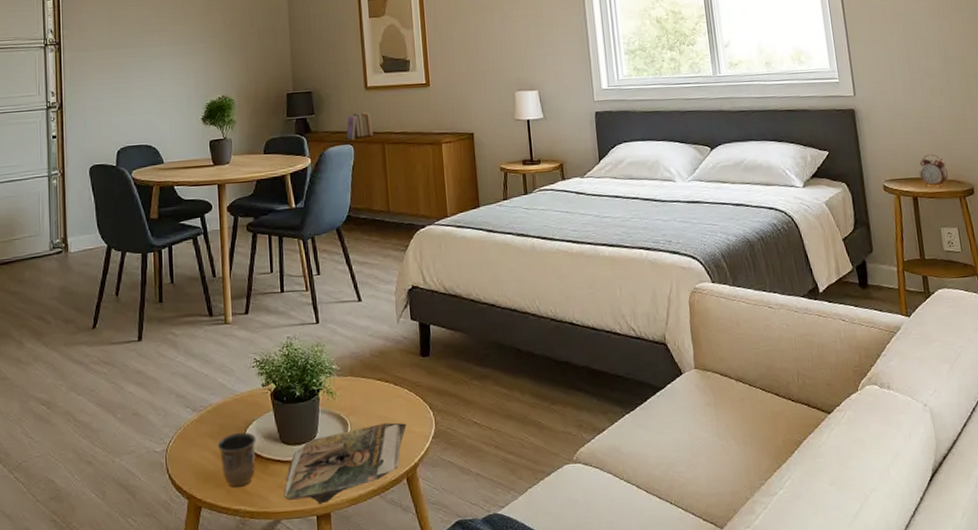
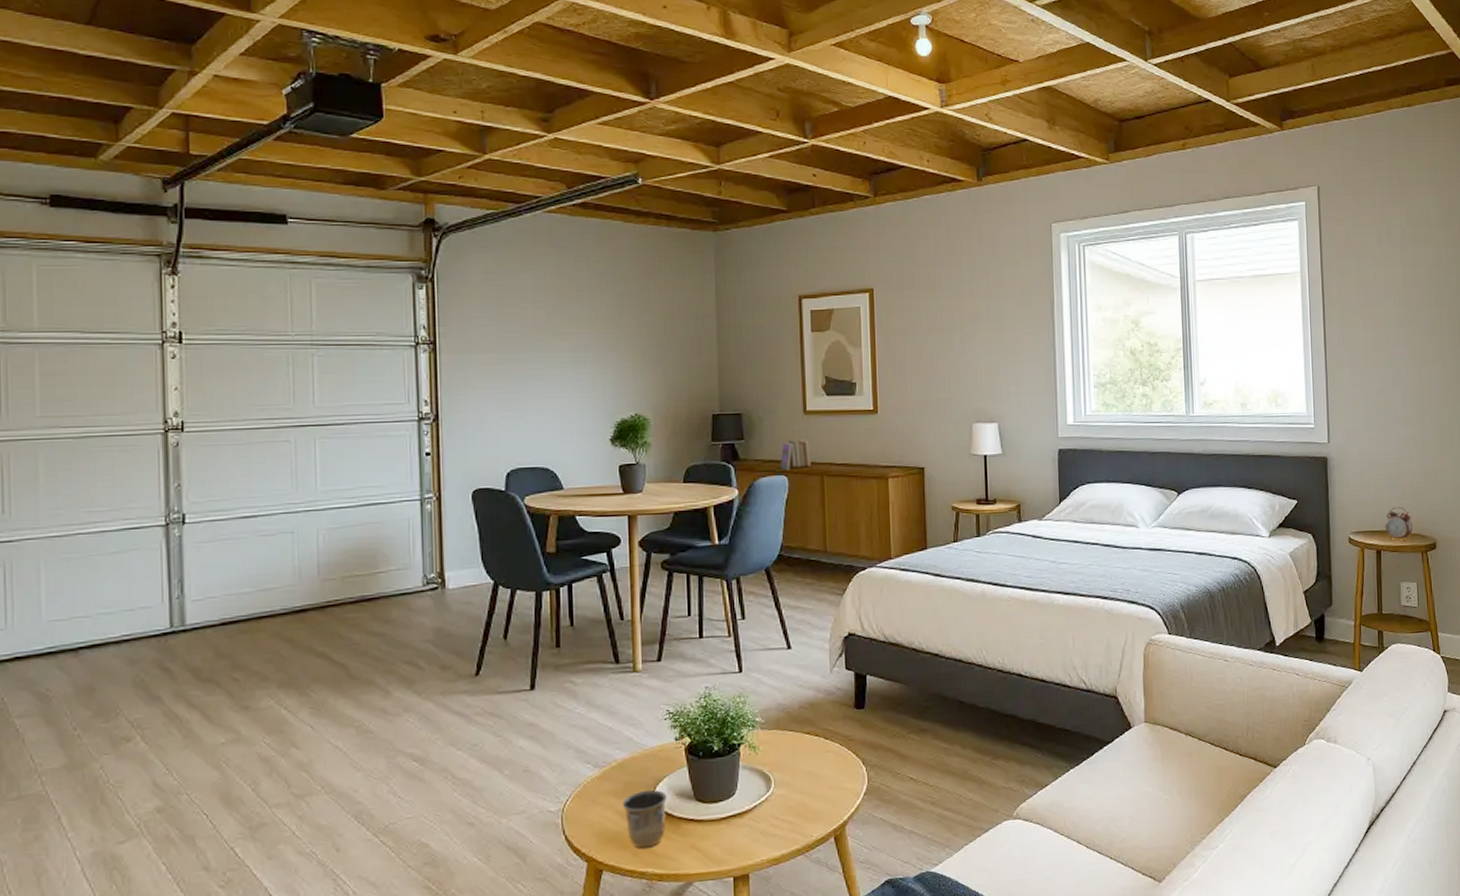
magazine: present [284,422,407,504] -> none [697,778,836,865]

